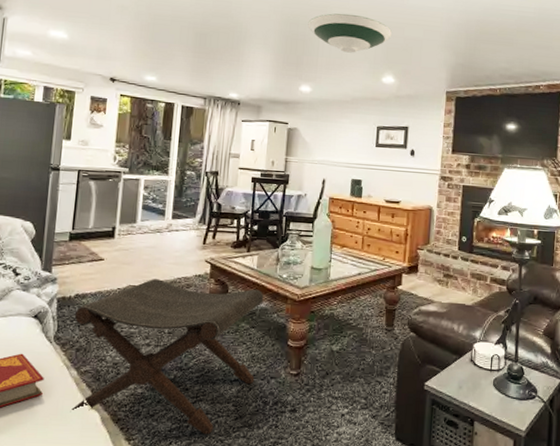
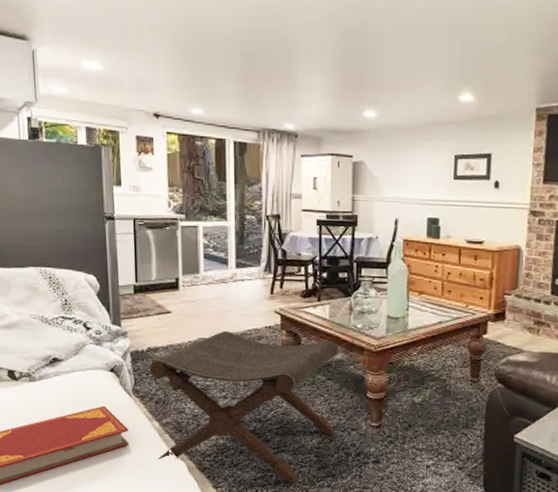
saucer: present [308,13,392,53] -> none [368,17,470,67]

